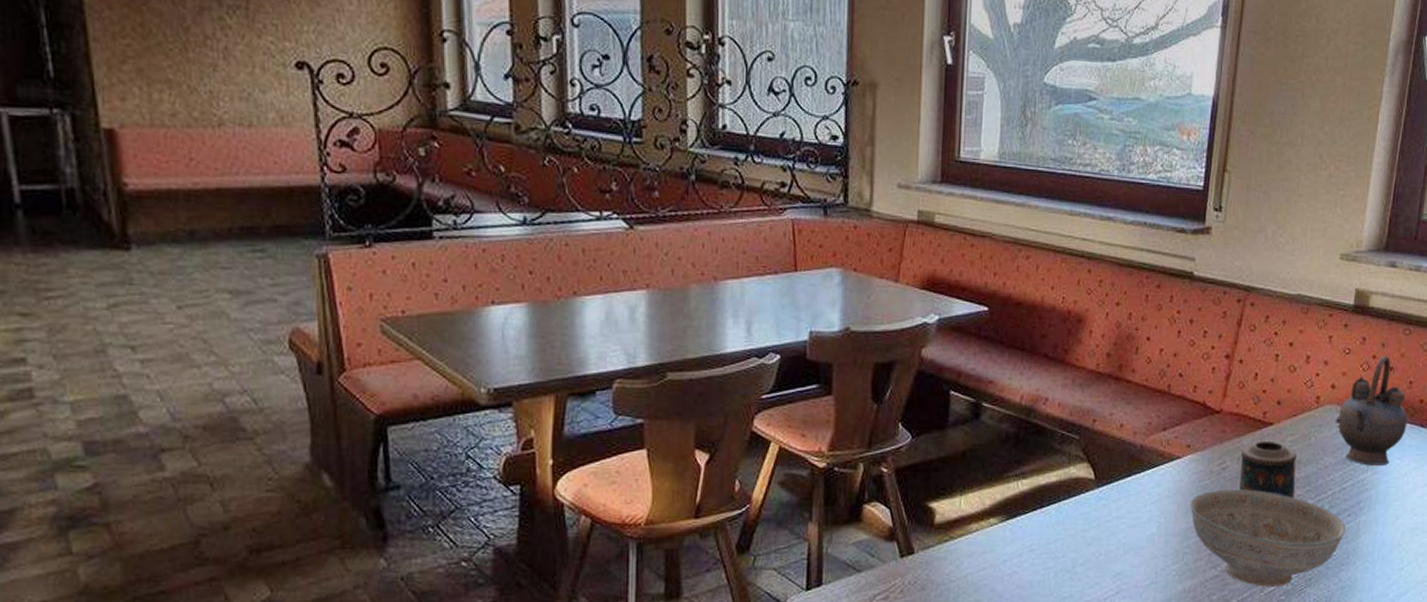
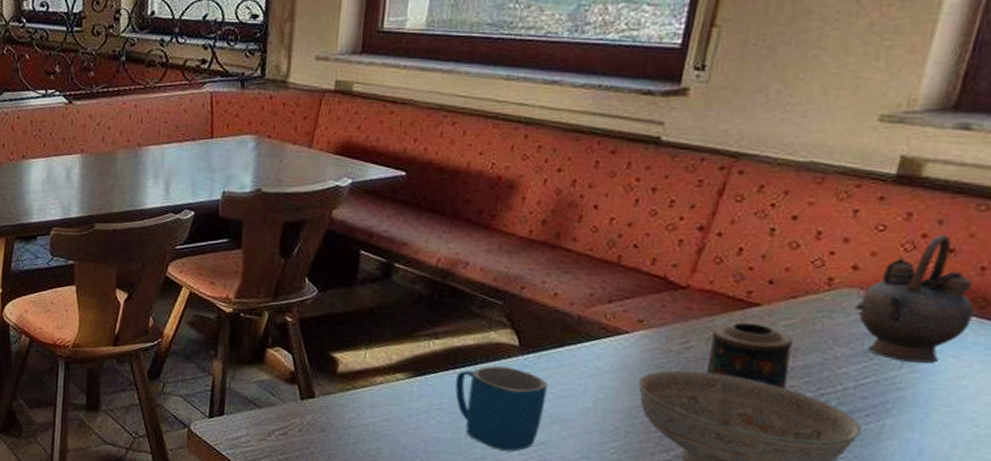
mug: none [1043,500,1120,586] -> present [455,365,548,451]

